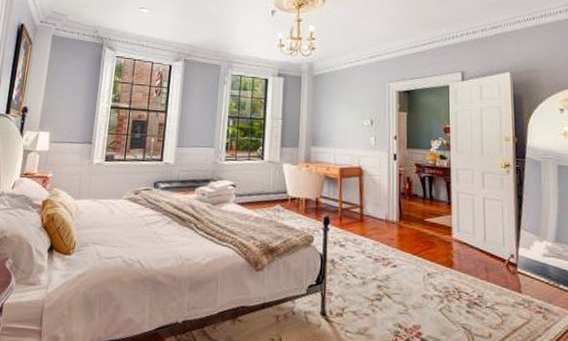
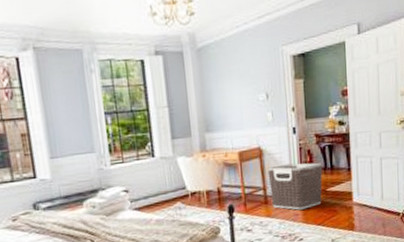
clothes hamper: none [366,187,422,235] -> present [267,162,323,210]

